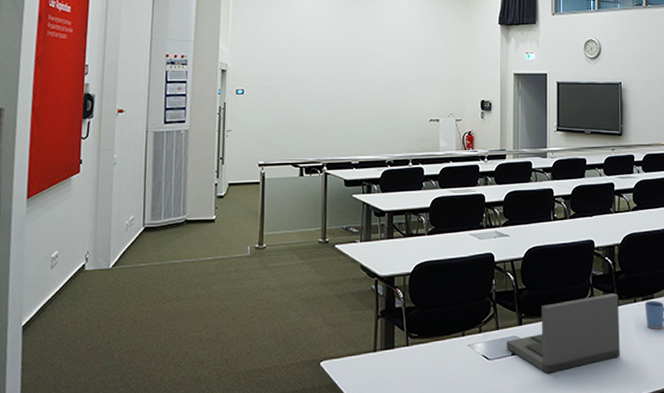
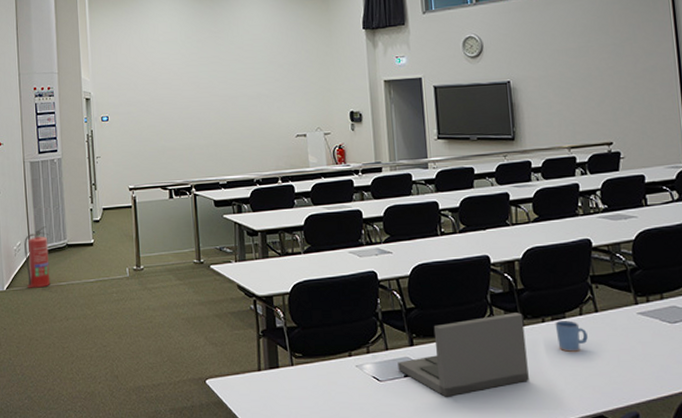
fire extinguisher: none [137,199,167,266] -> present [24,225,51,288]

